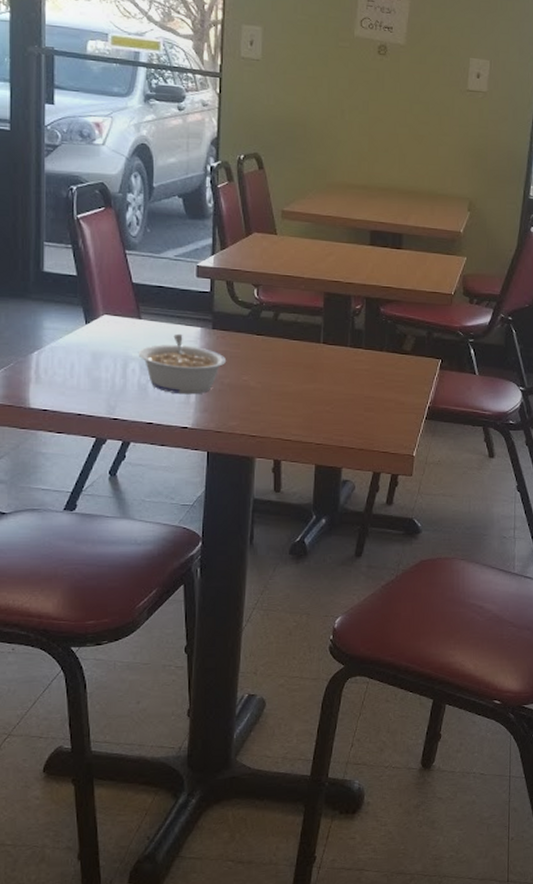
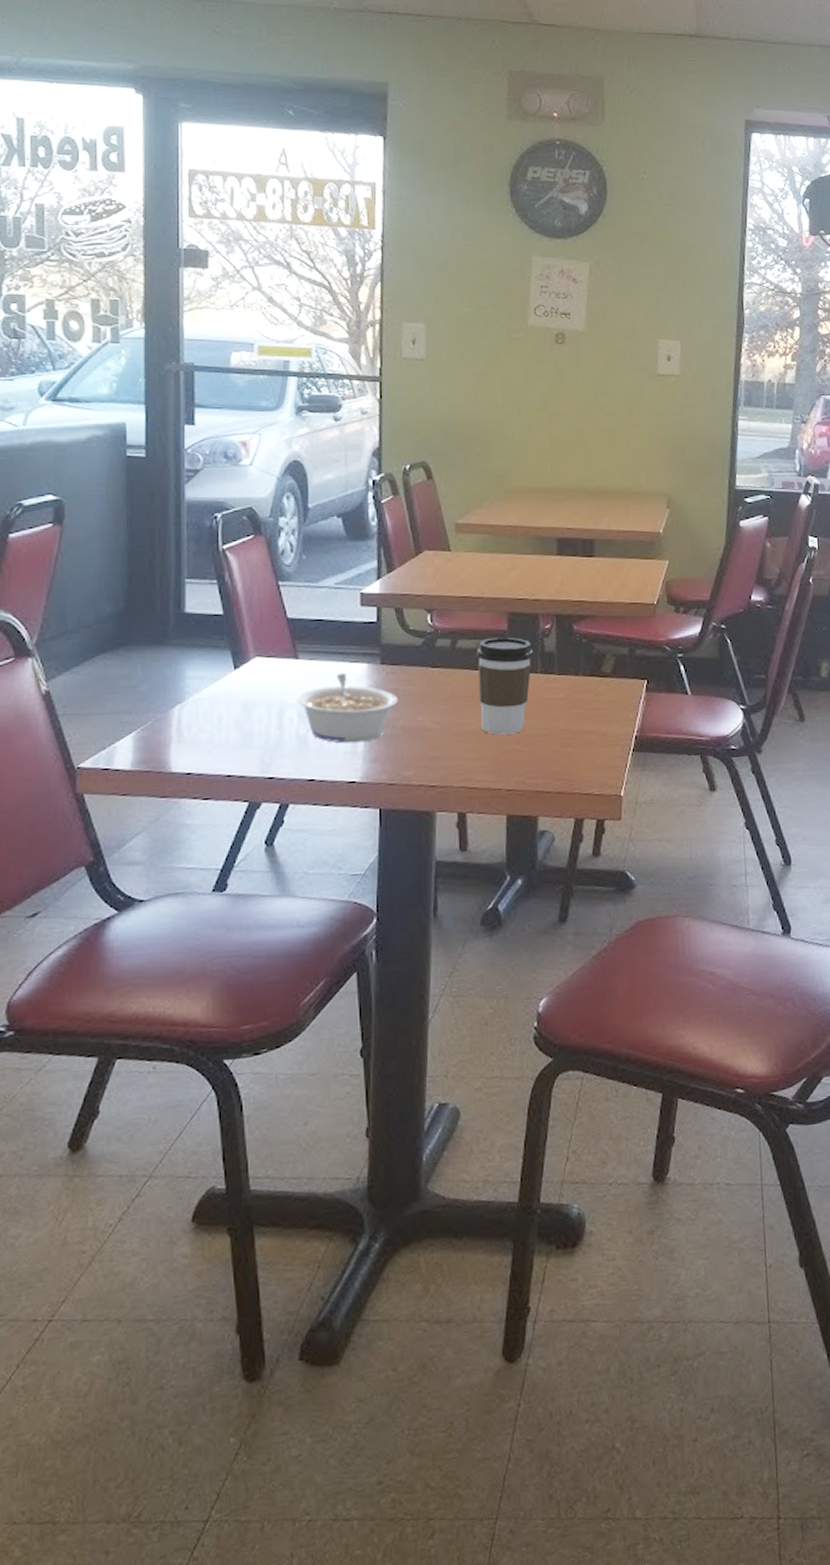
coffee cup: none [296,313,345,397] -> present [477,637,534,735]

